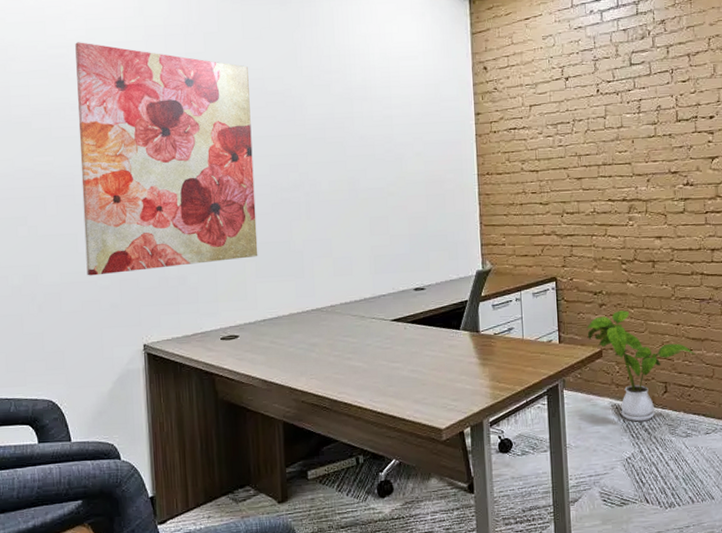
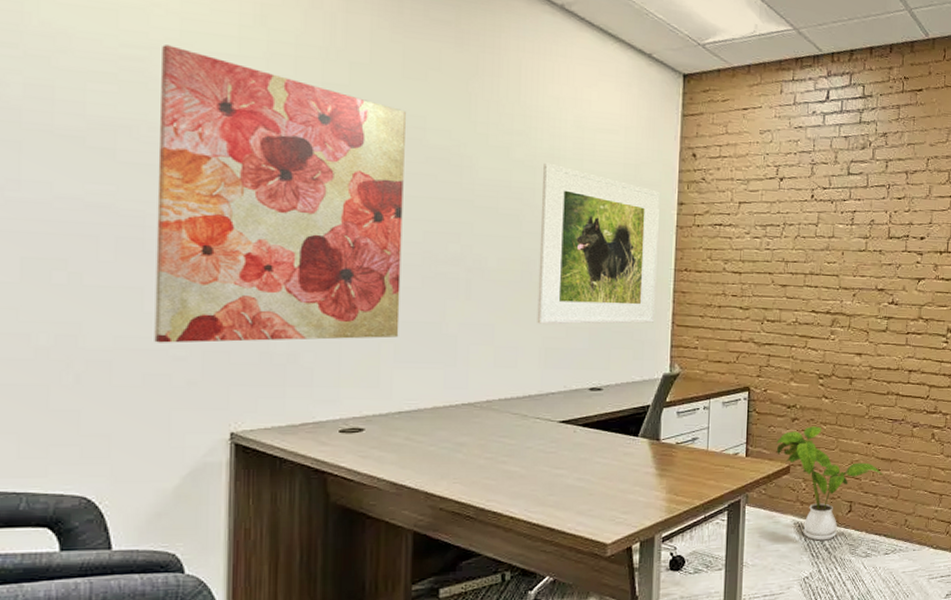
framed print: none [359,93,465,235] -> present [537,162,660,324]

